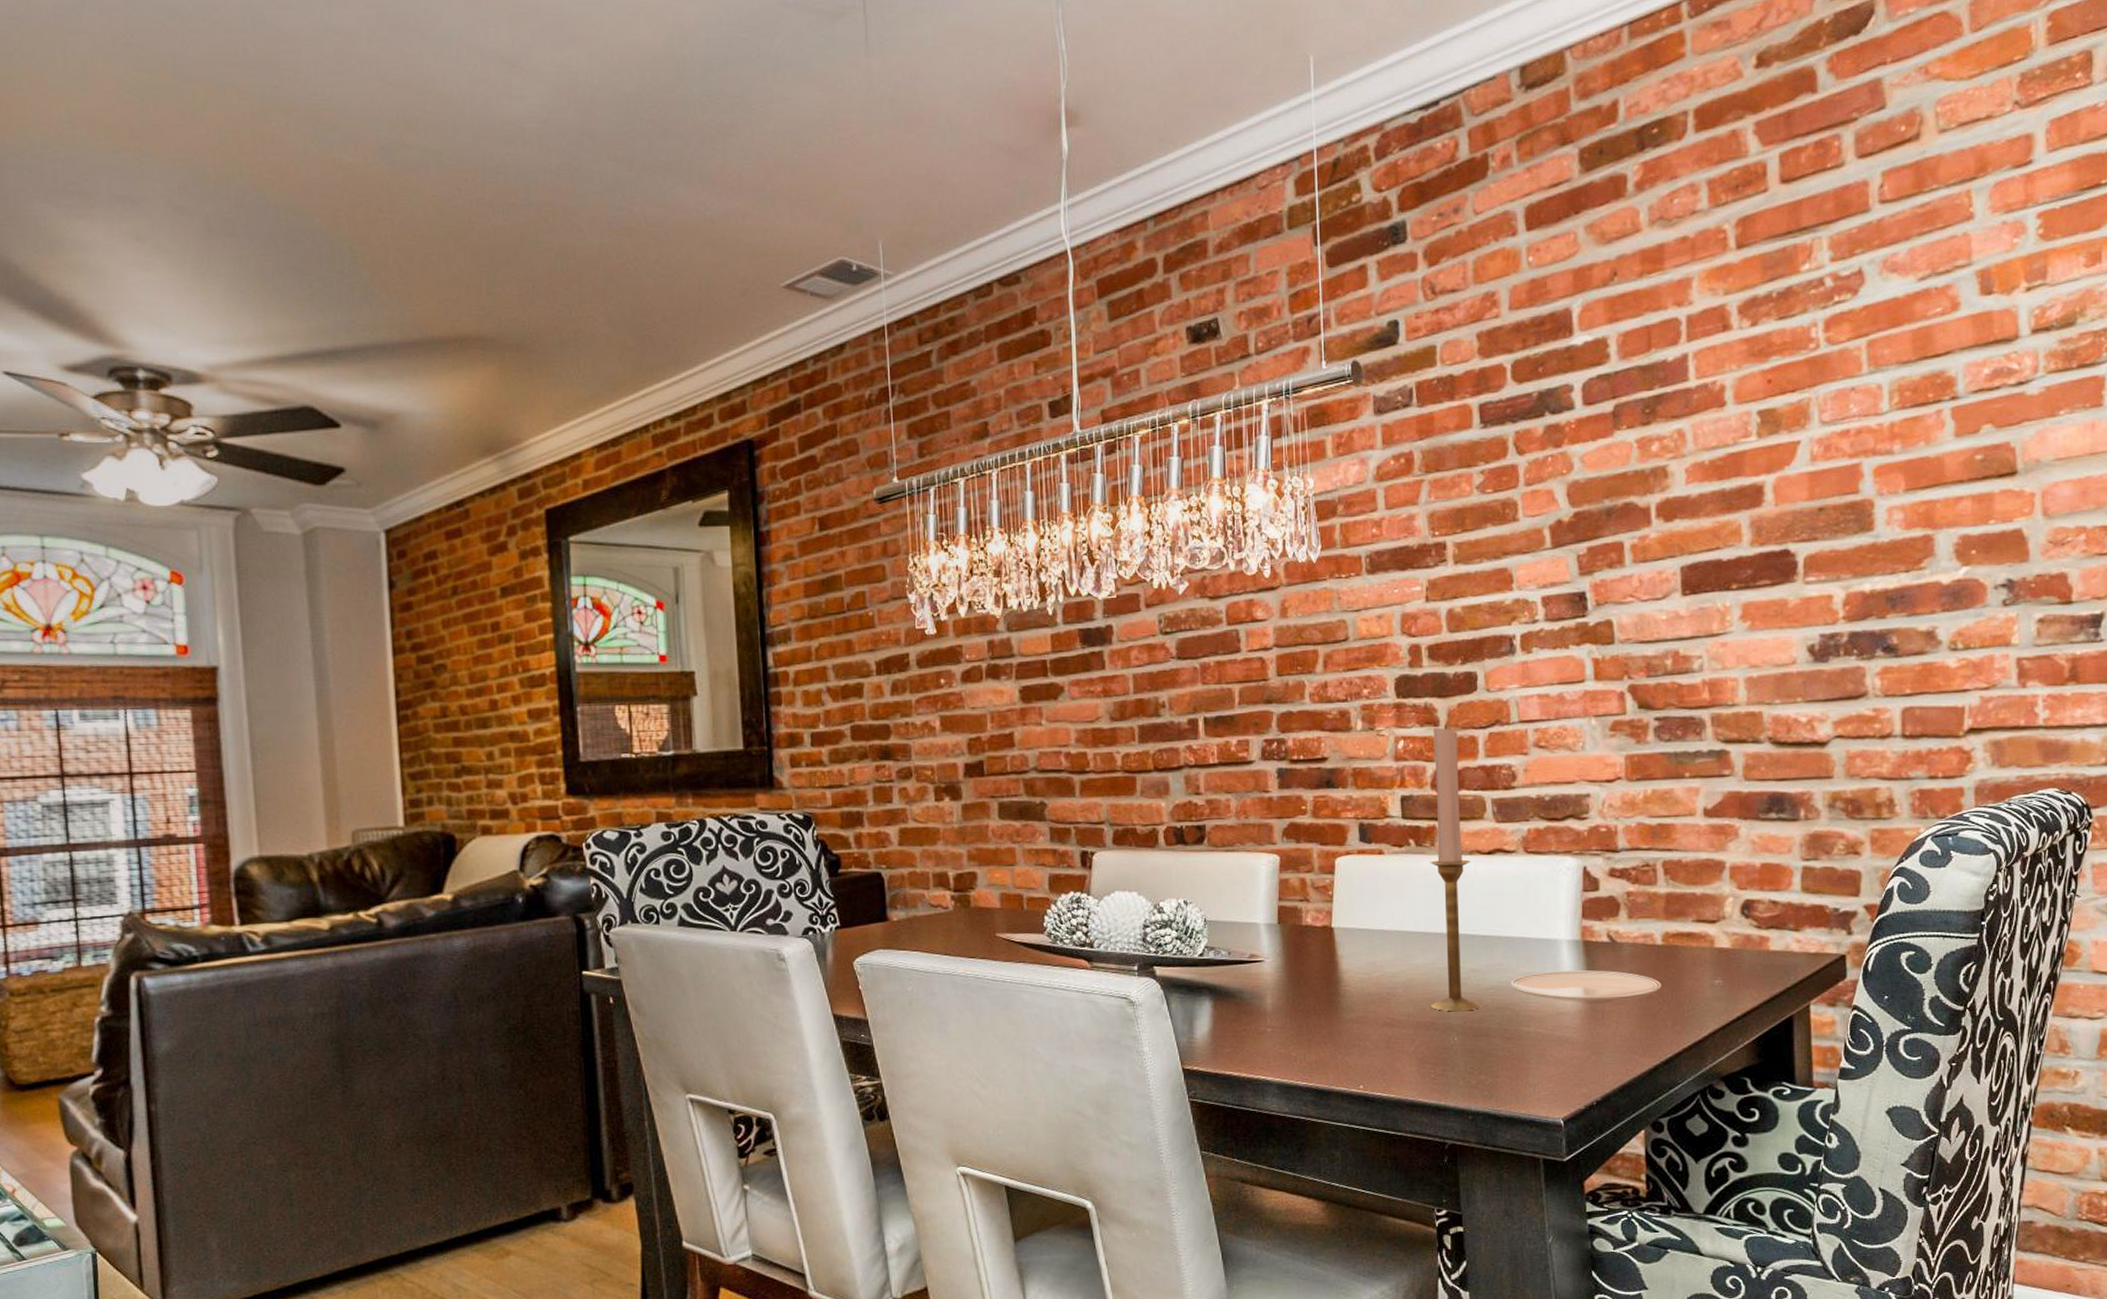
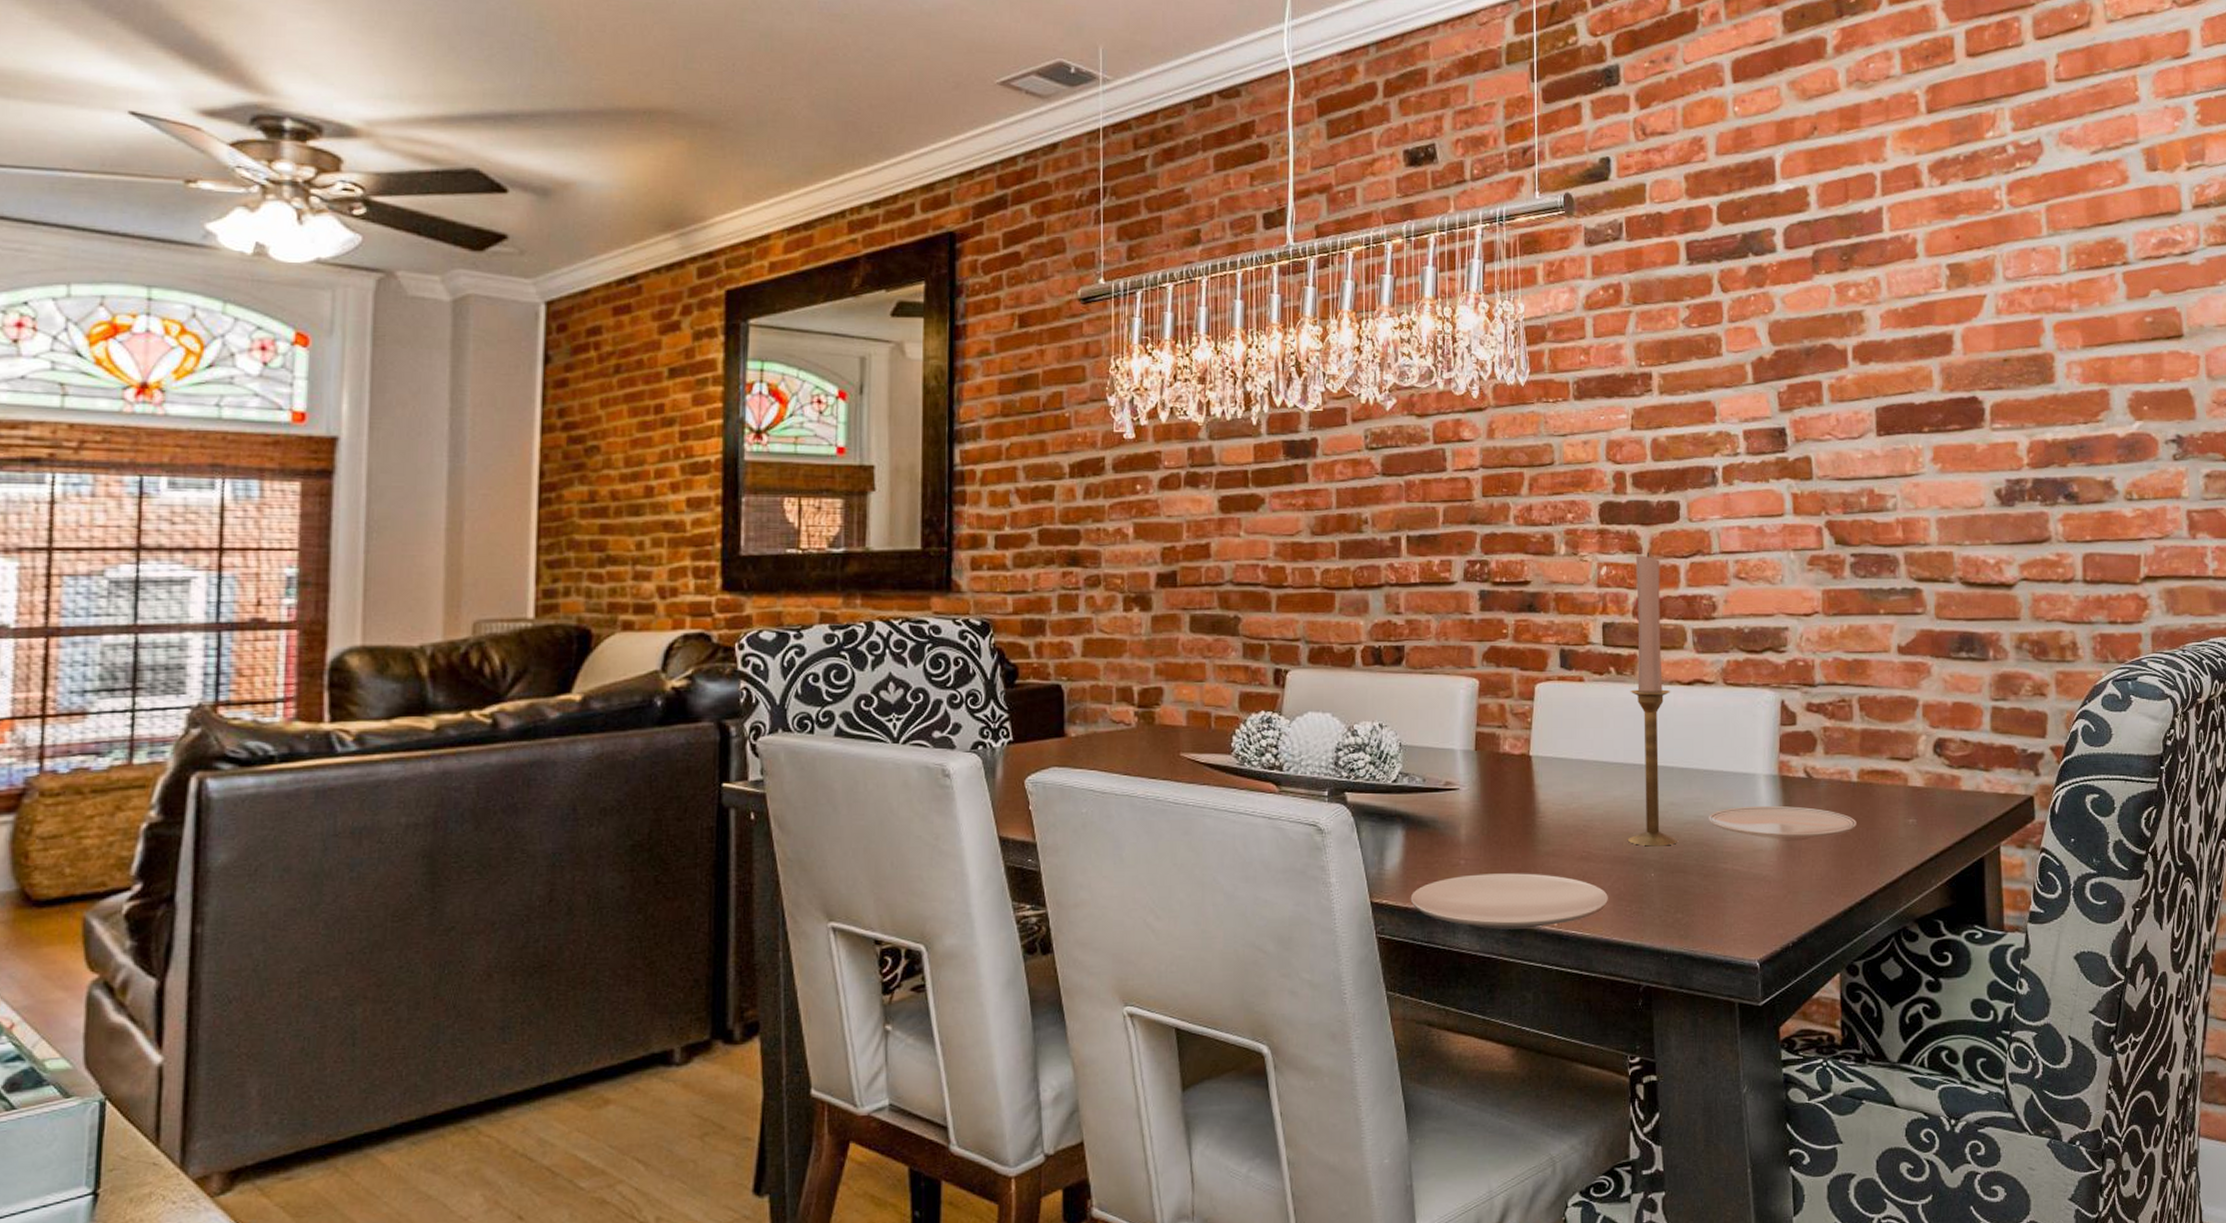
plate: none [1220,1039,1412,1093] -> present [1410,873,1608,930]

